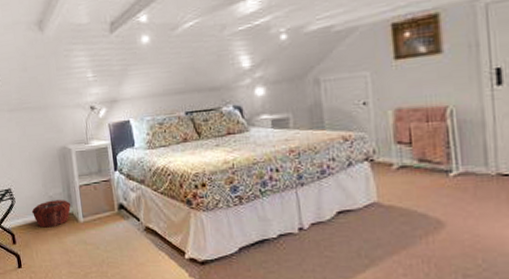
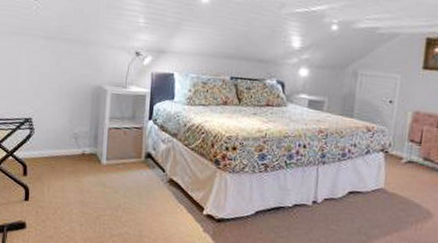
woven basket: present [31,200,71,228] -> none [51,137,96,165]

